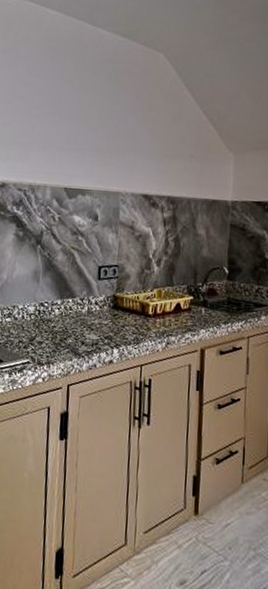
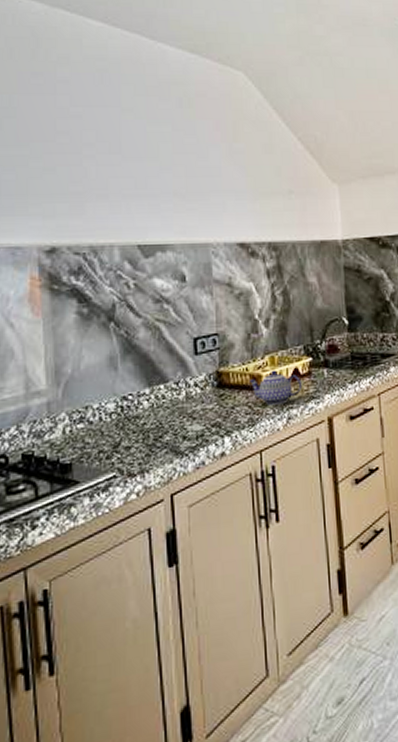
teapot: none [139,301,183,331] -> present [249,370,303,405]

